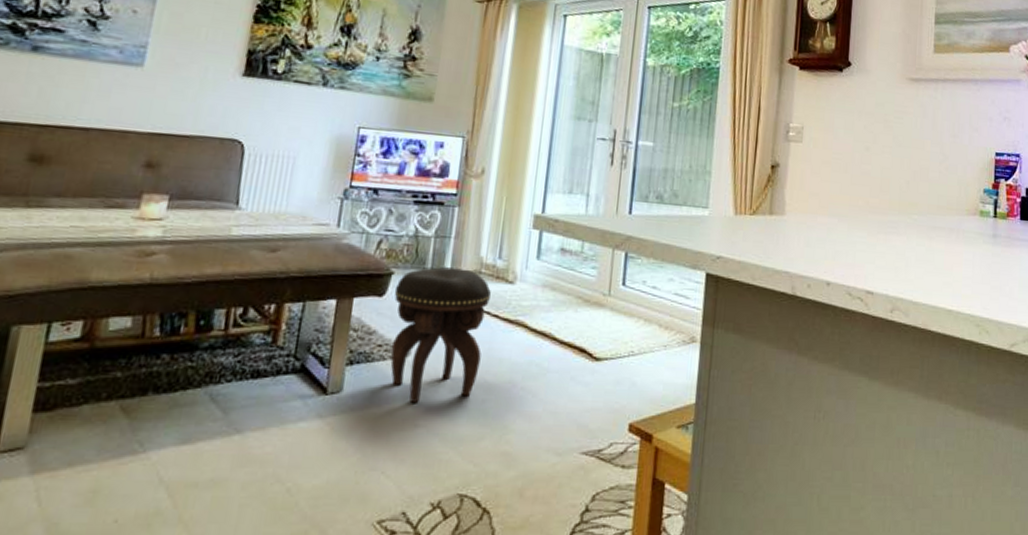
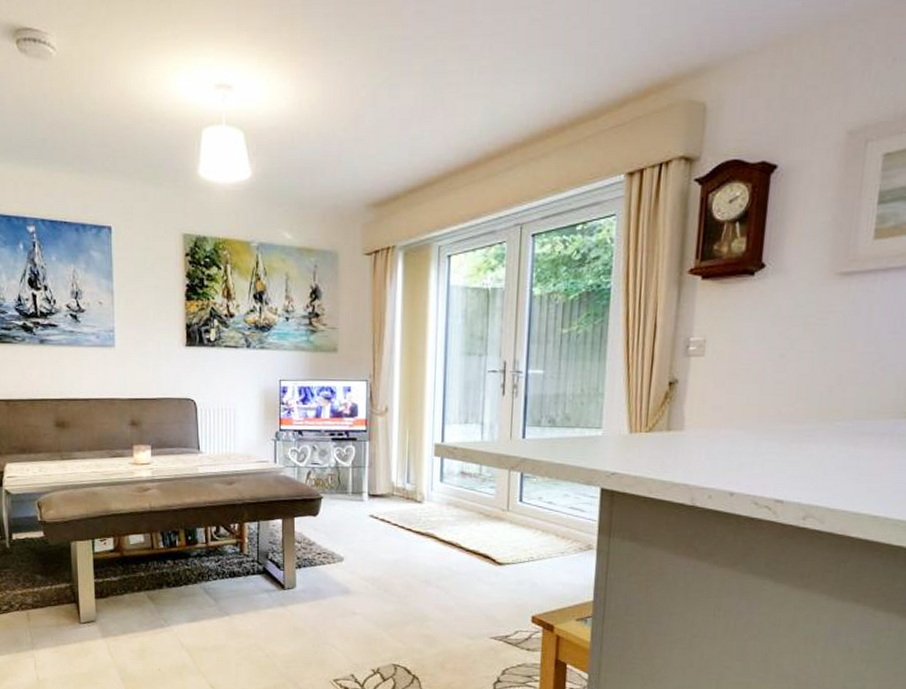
footstool: present [390,267,491,403] -> none [325,491,403,596]

